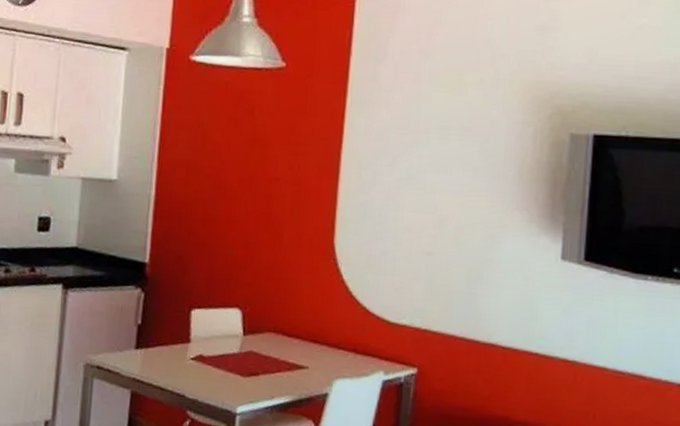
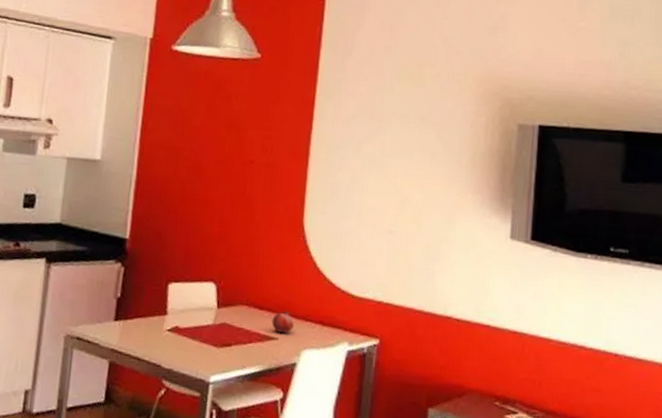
fruit: none [301,336,326,362] -> present [272,309,295,334]

